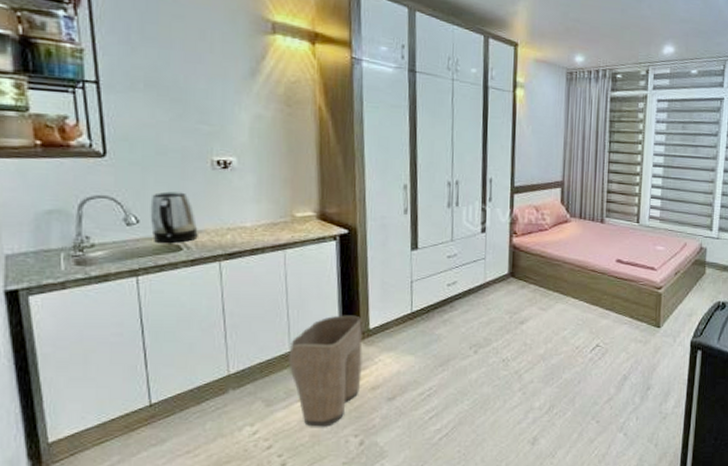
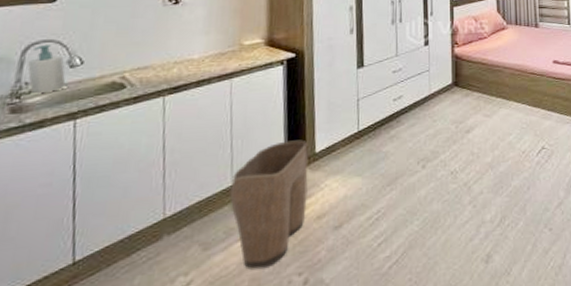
soap bottle: none [86,200,124,249] -> present [27,44,66,94]
kettle: present [150,191,198,244] -> none [95,30,144,83]

